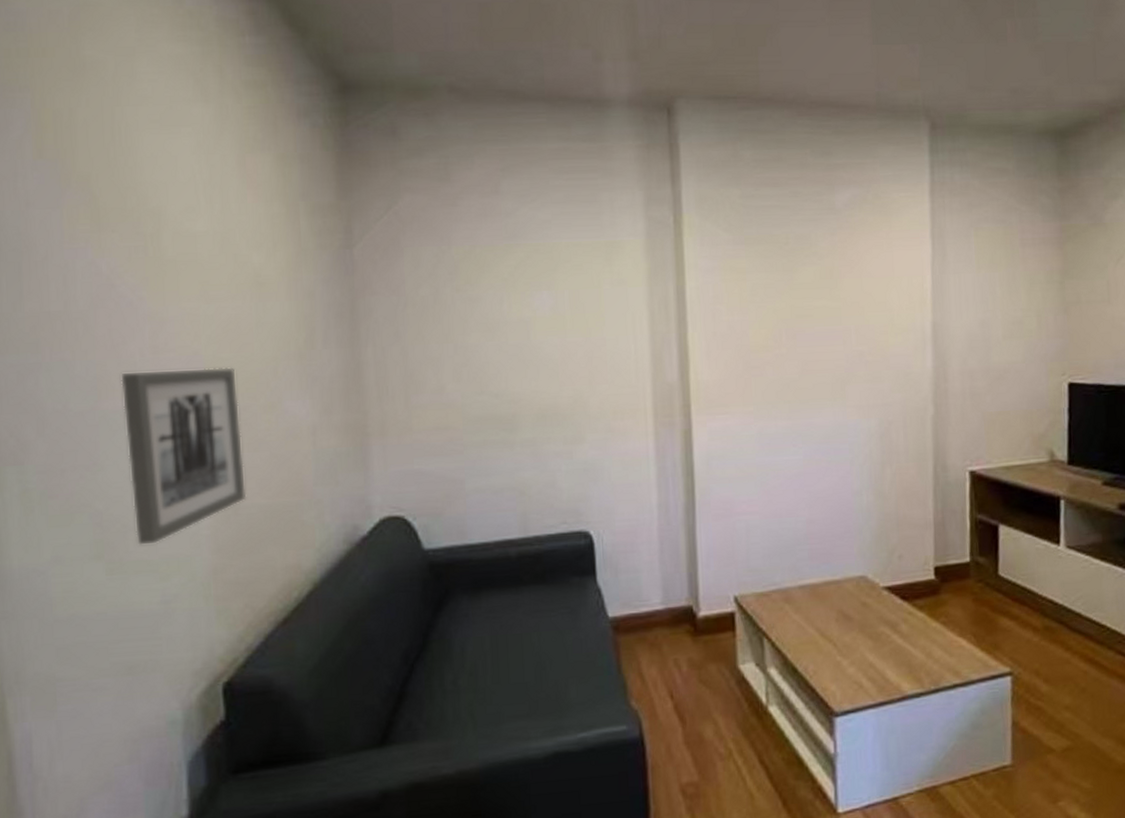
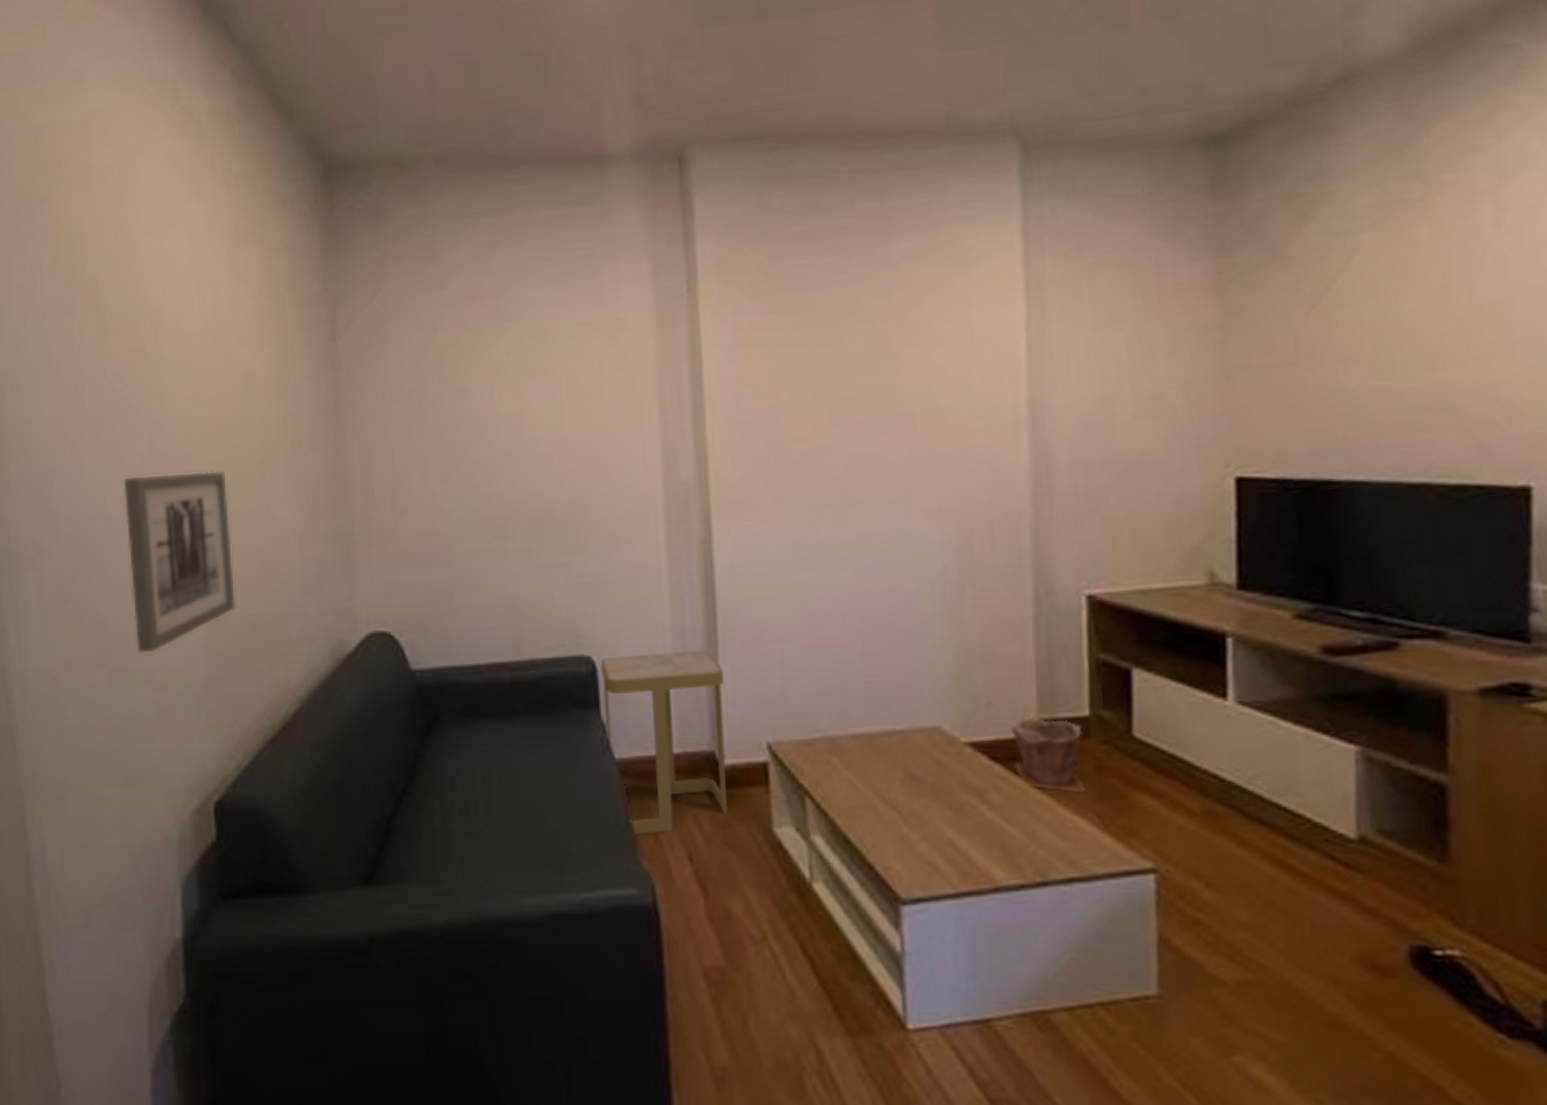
side table: none [598,523,703,680] -> present [601,651,729,835]
plant pot: none [915,564,968,621] -> present [1010,717,1088,794]

